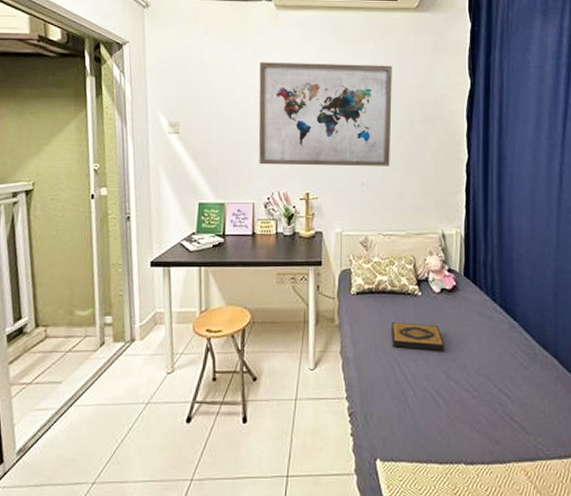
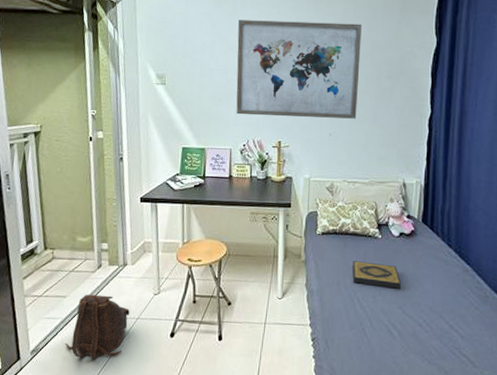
backpack: none [59,377,138,456] -> present [65,294,130,359]

